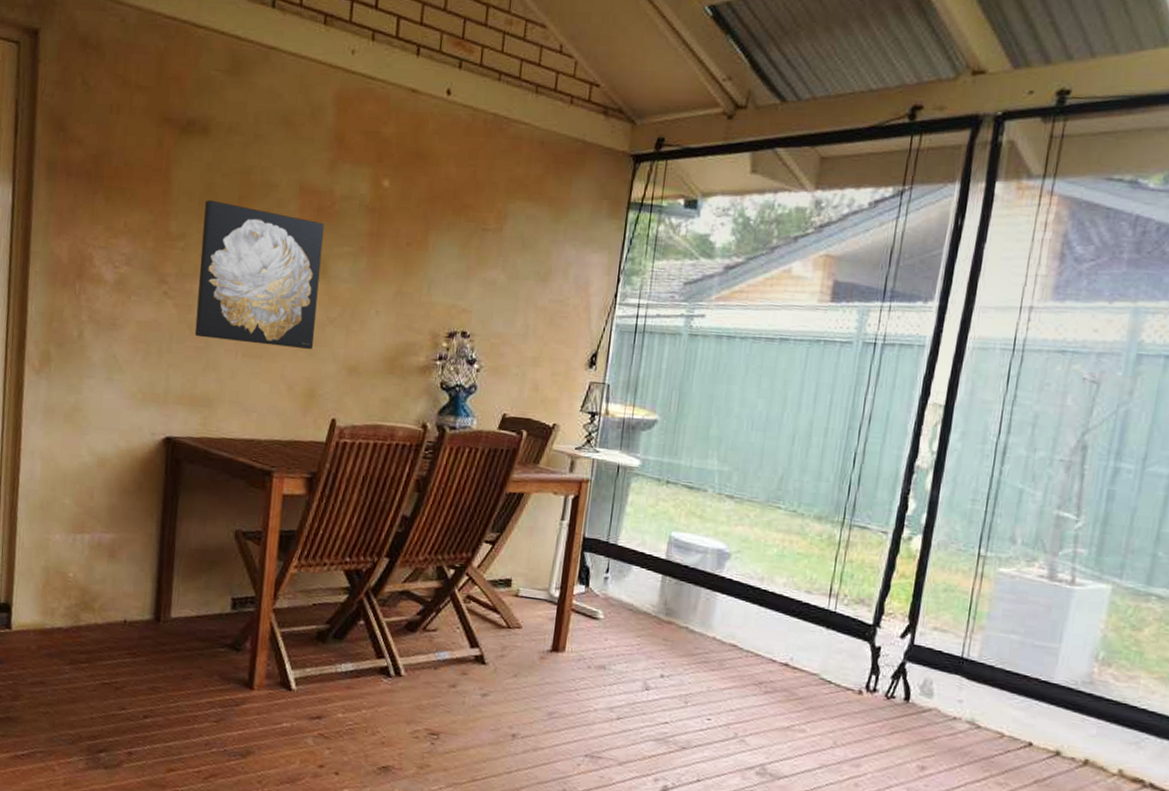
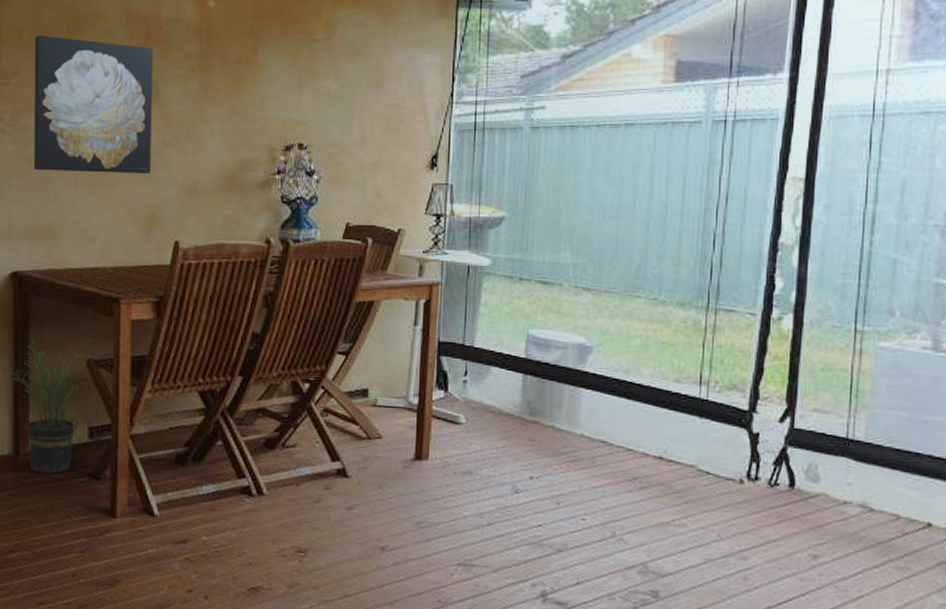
potted plant: none [155,503,242,642] -> present [8,336,93,474]

